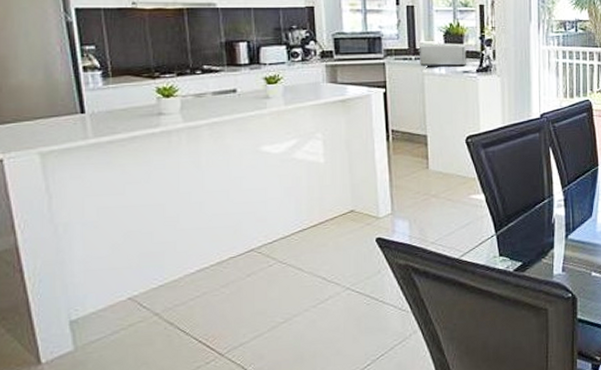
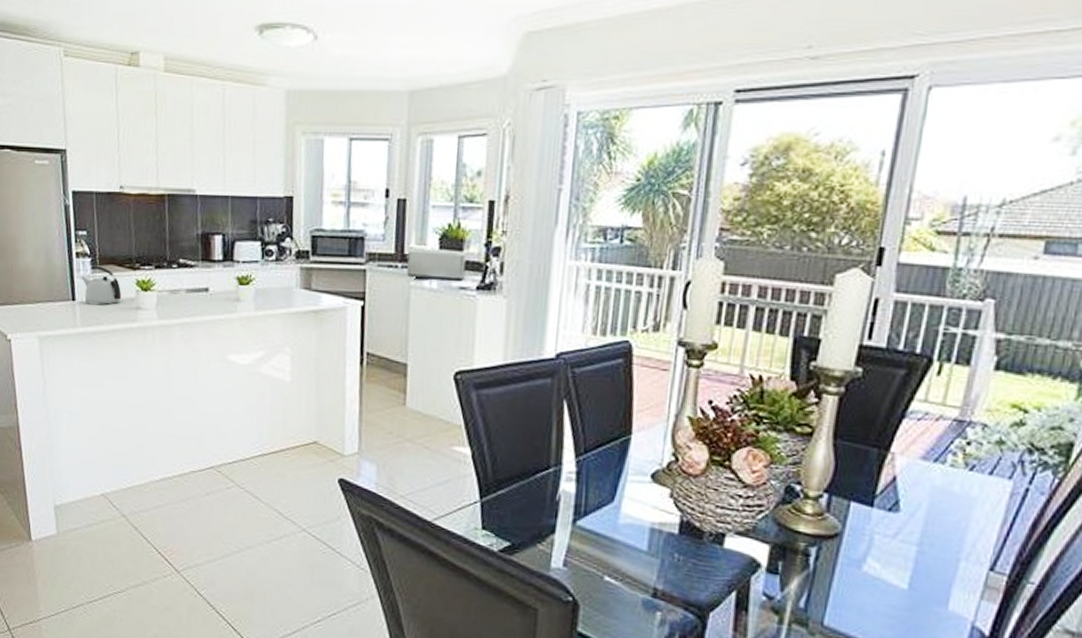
kettle: none [90,77,141,115] -> present [81,265,122,305]

